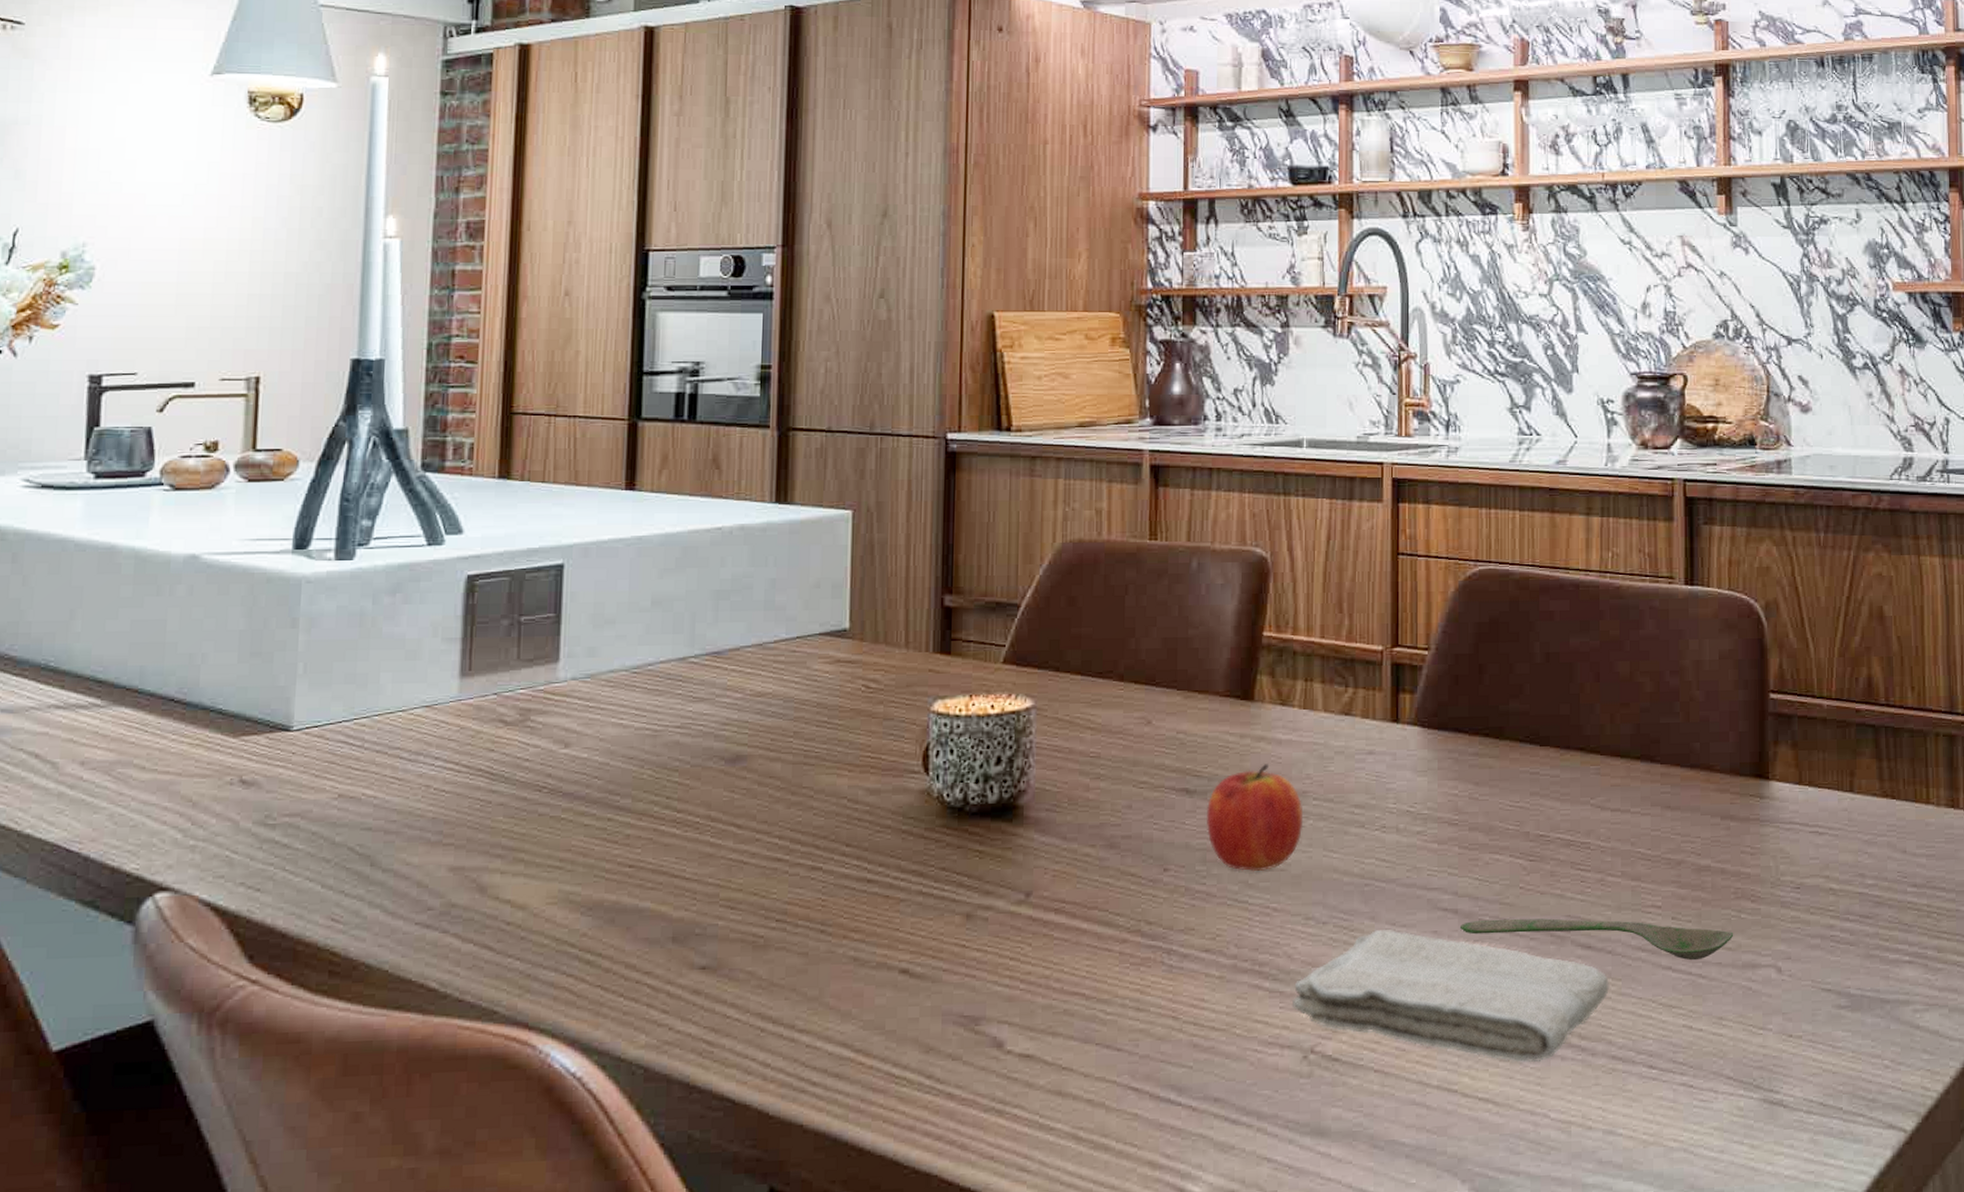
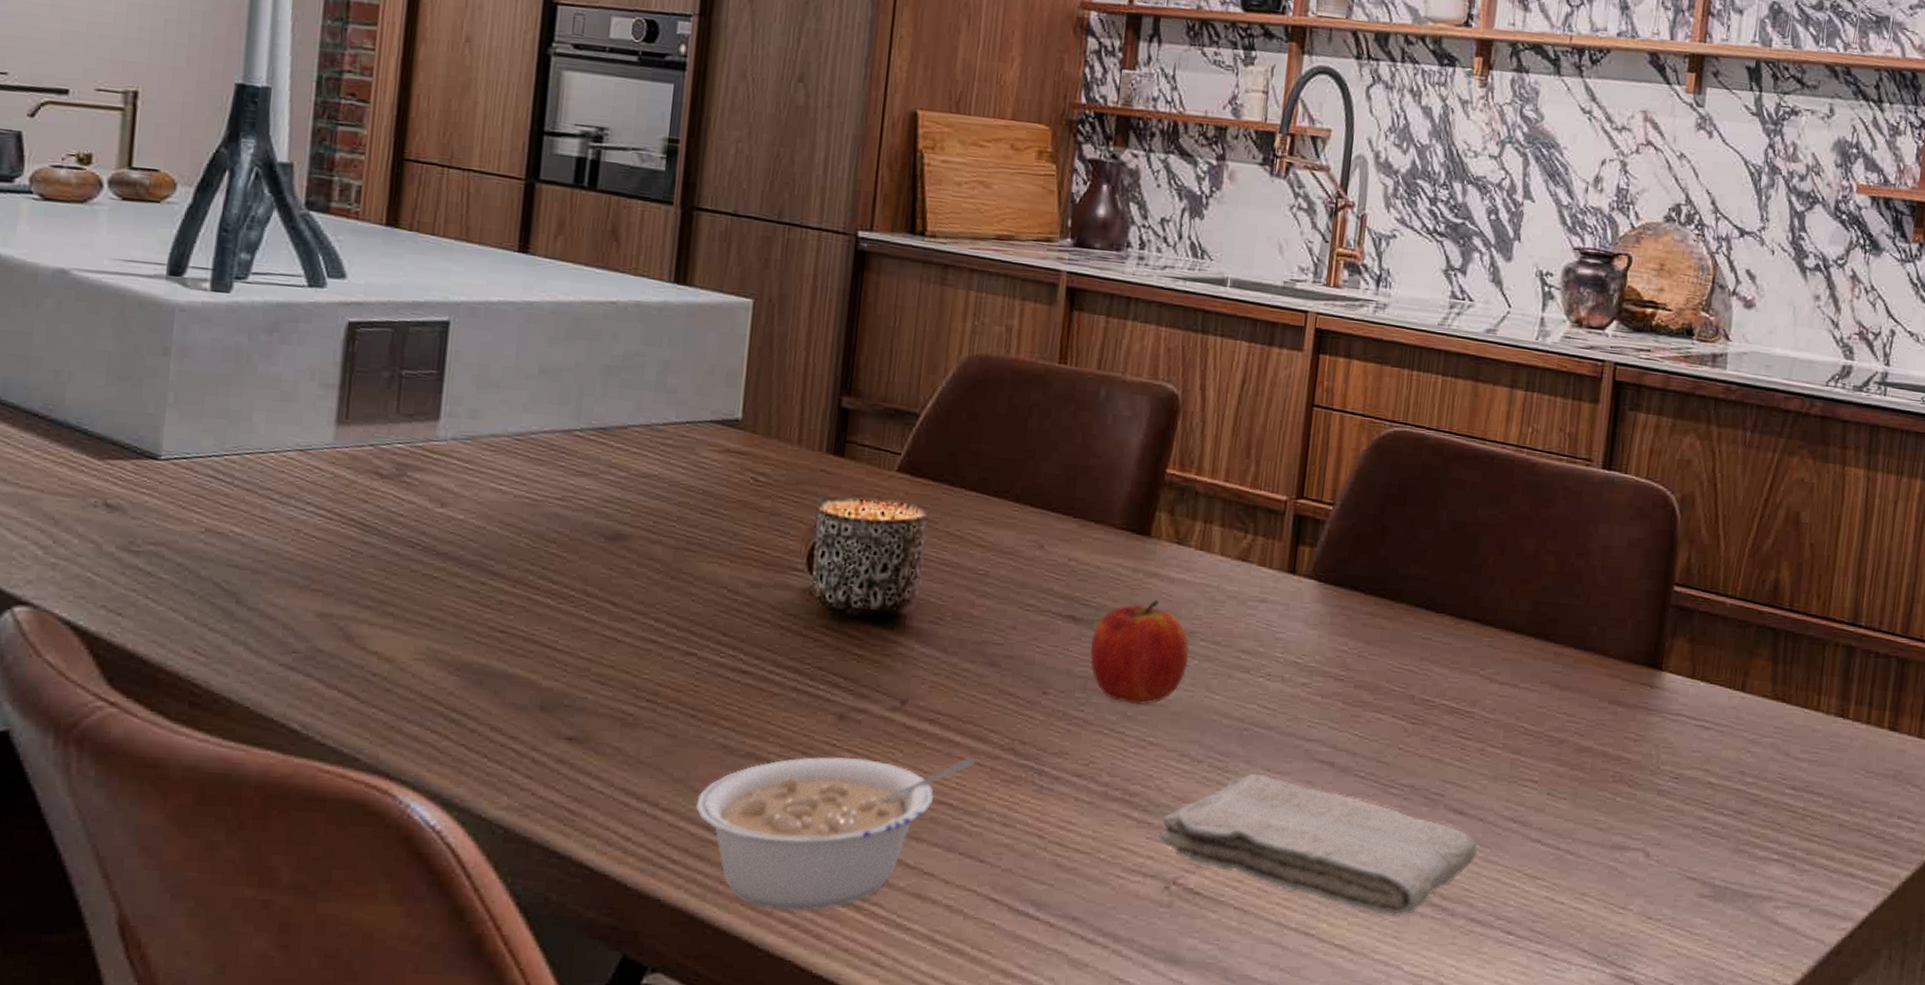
legume: none [832,945,1104,1124] -> present [695,756,976,912]
spoon: present [1459,918,1734,961] -> none [1334,775,1607,837]

